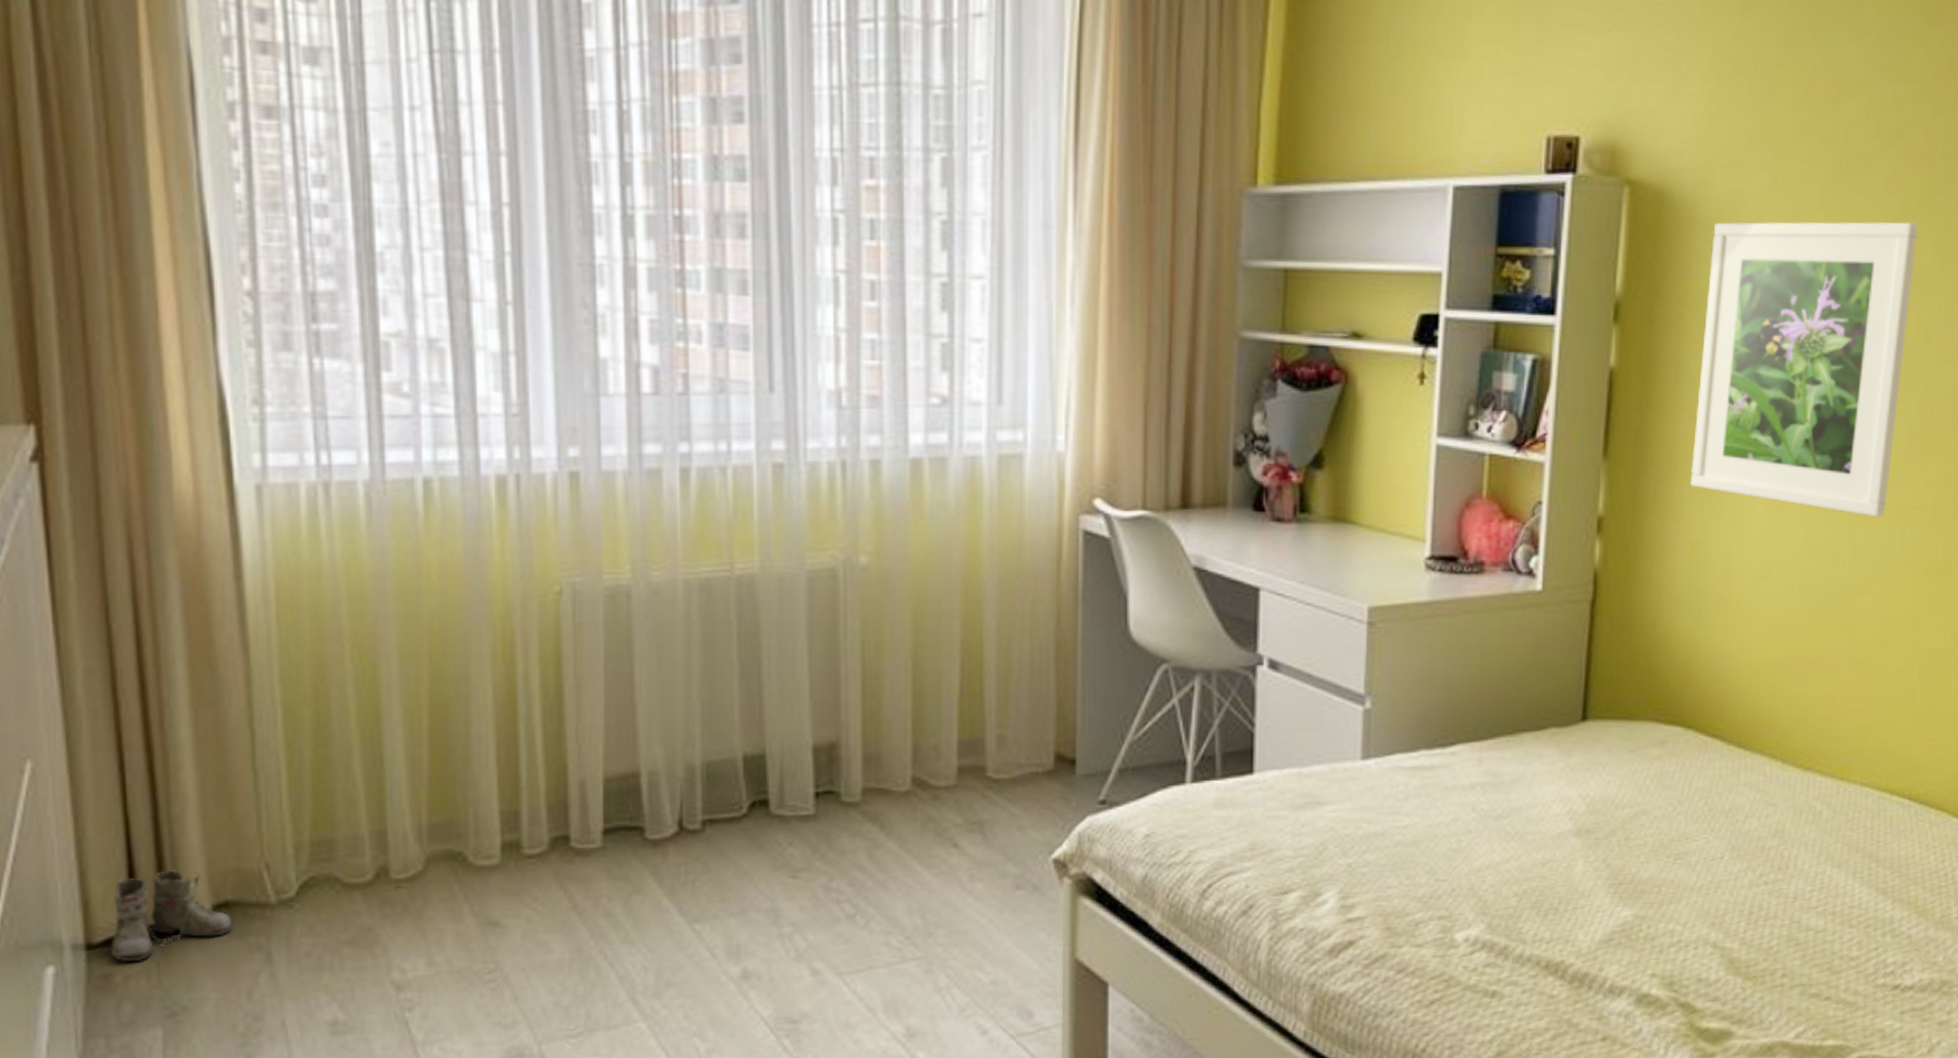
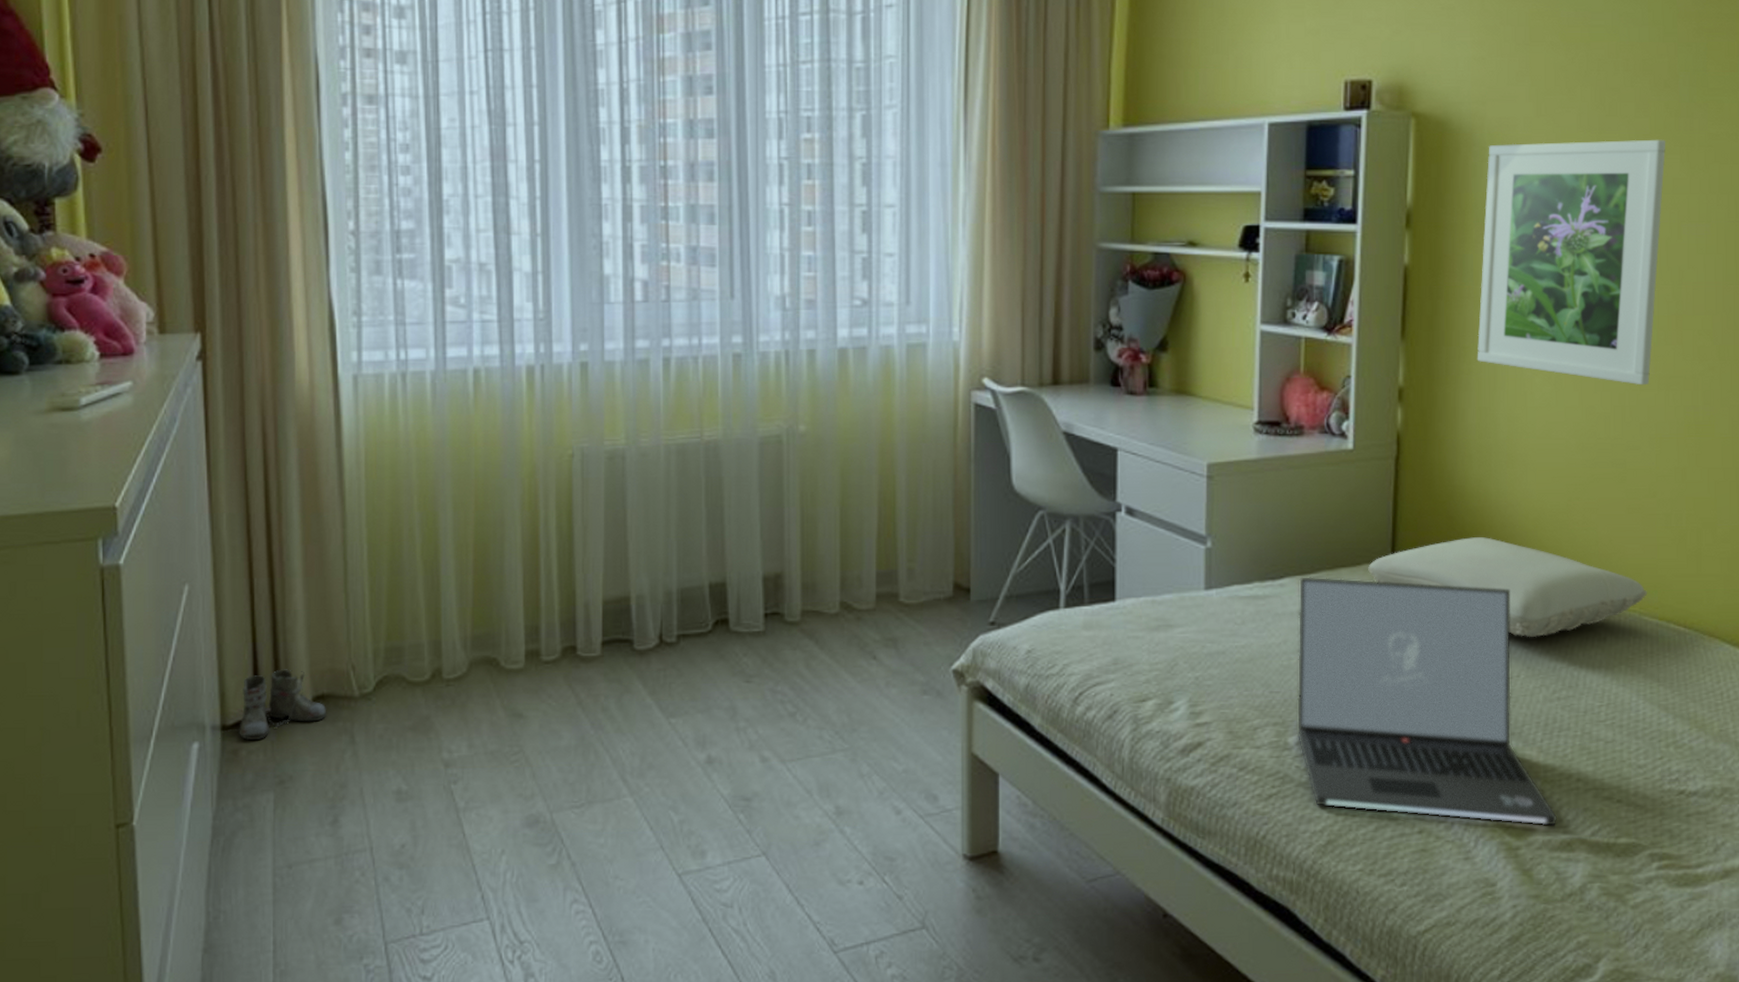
laptop: none [1465,743,1759,1030] -> present [1296,577,1558,827]
pillow: none [1555,696,1870,813] -> present [1368,537,1647,638]

